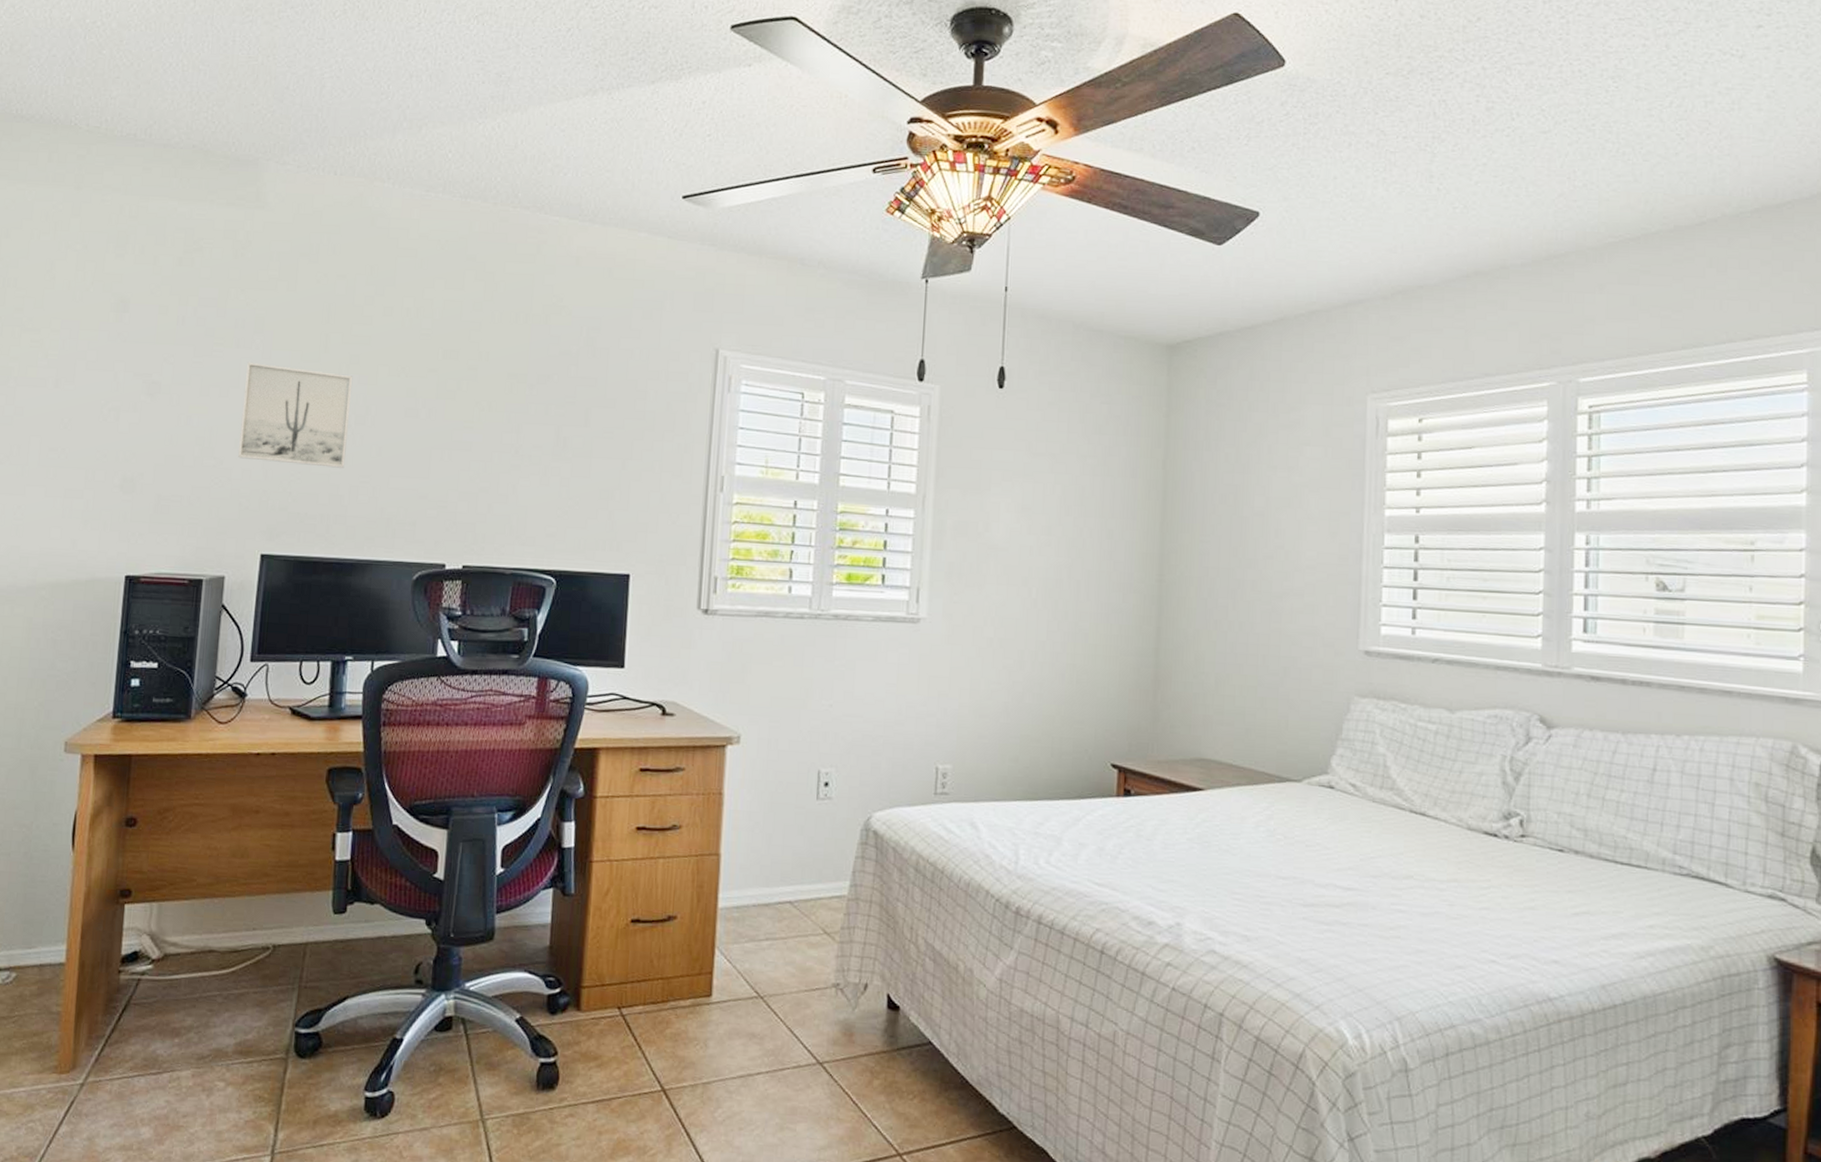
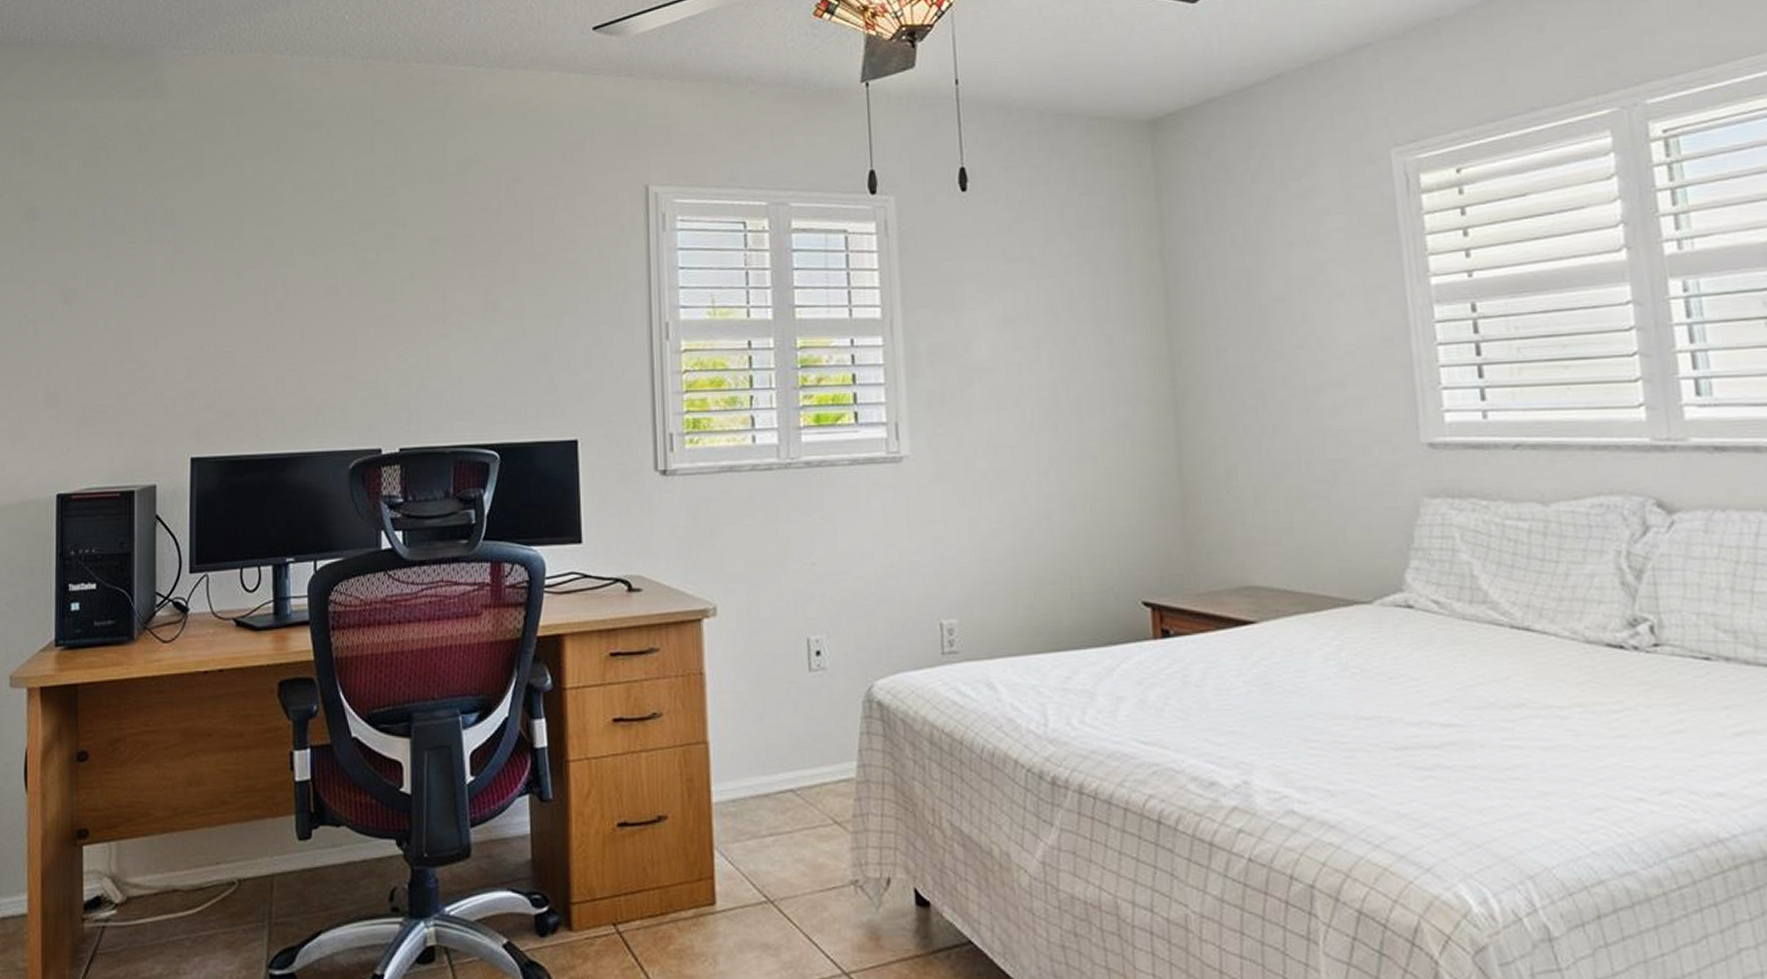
wall art: present [238,361,353,468] -> none [160,257,269,359]

